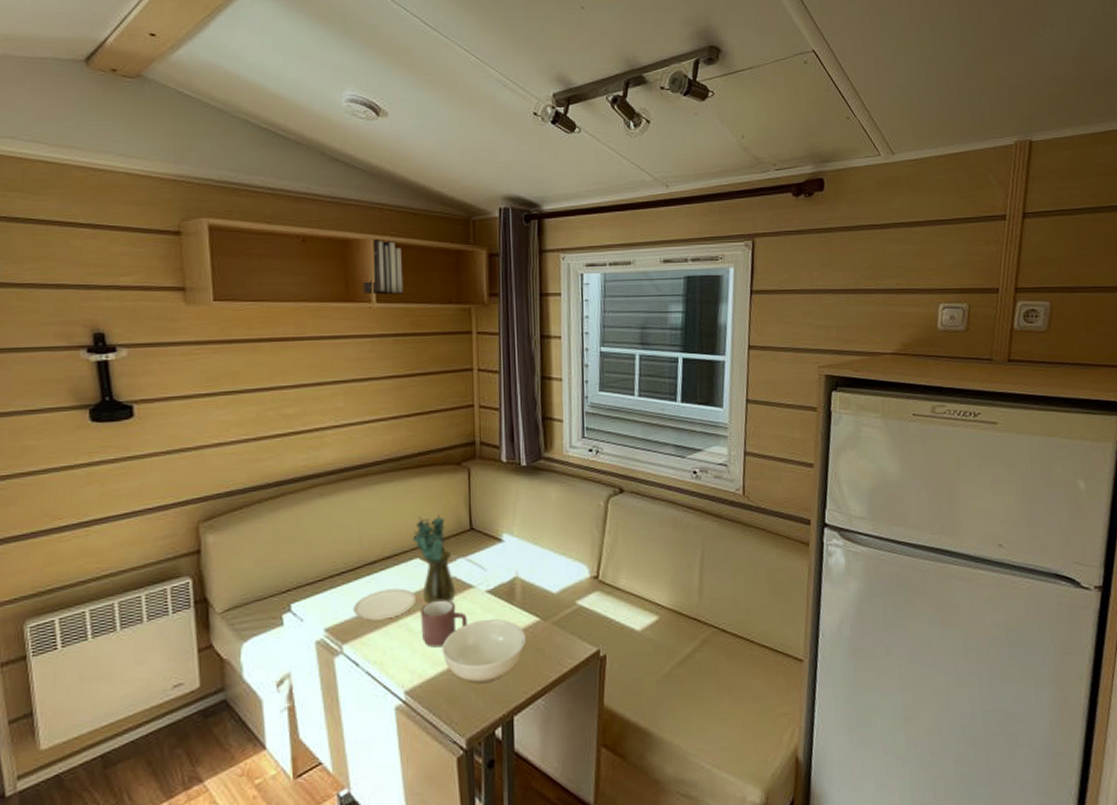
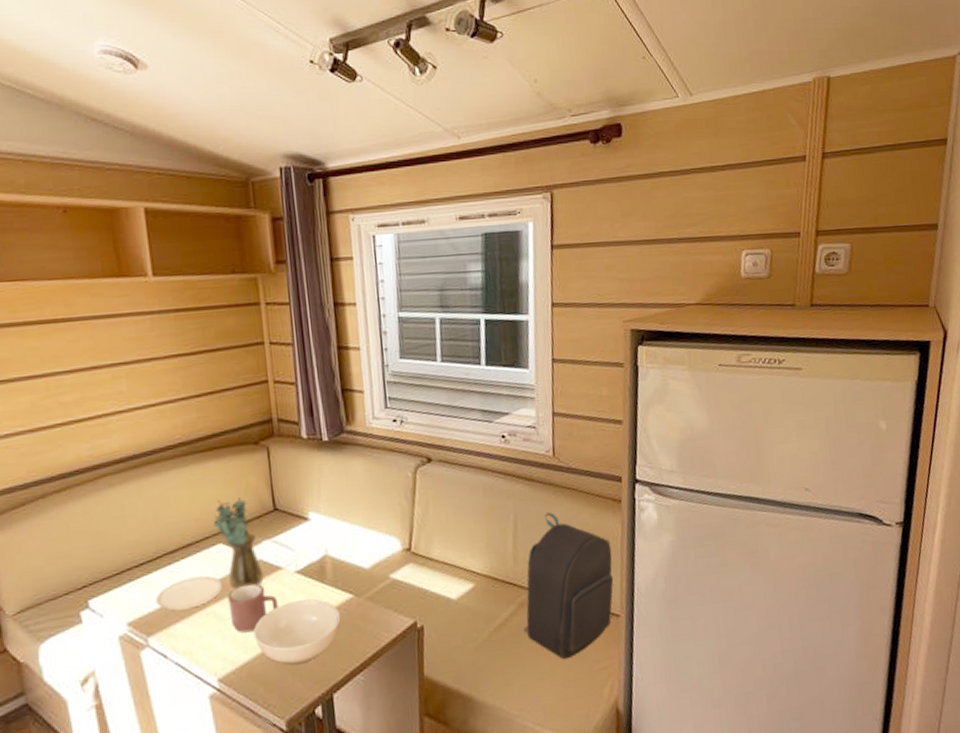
books: present [363,240,403,295] -> none [136,207,182,268]
backpack: none [705,551,798,702] -> present [524,512,614,660]

